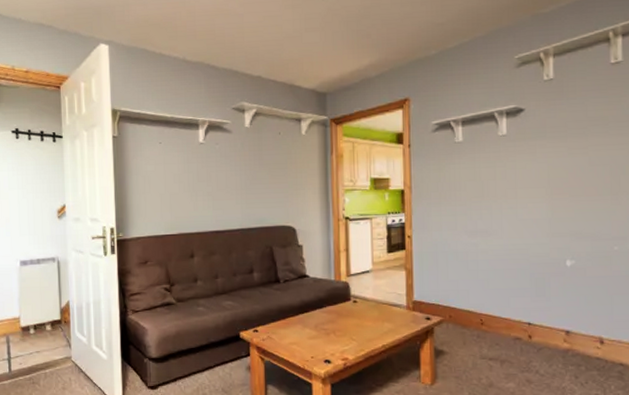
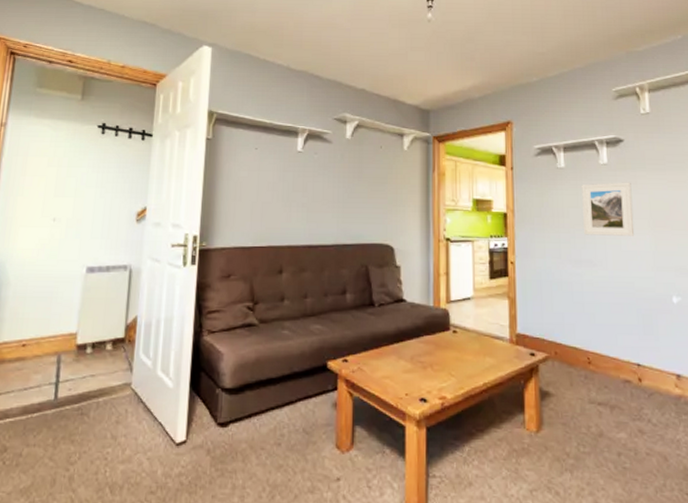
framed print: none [479,152,532,207] -> present [581,182,635,236]

